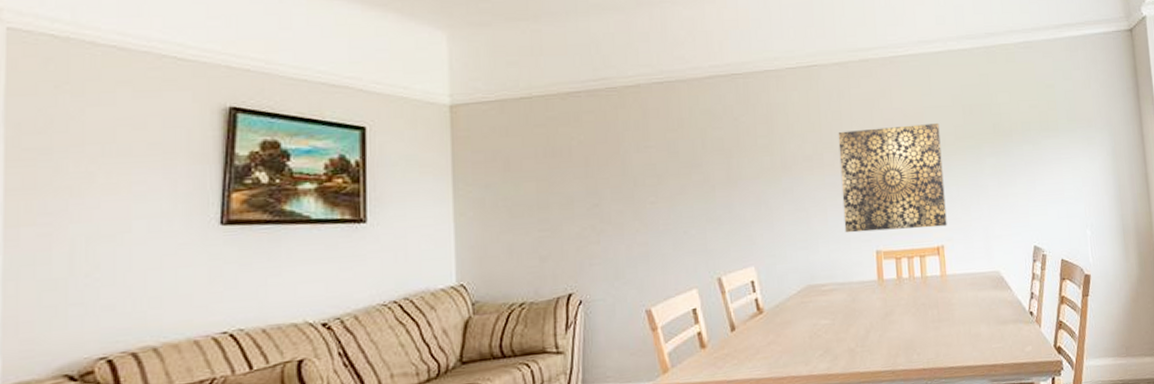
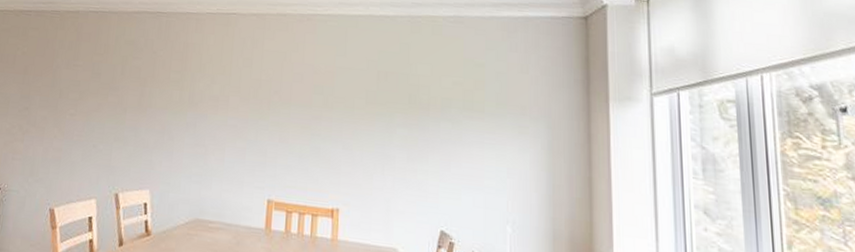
wall art: present [838,123,947,233] -> none [239,78,350,190]

